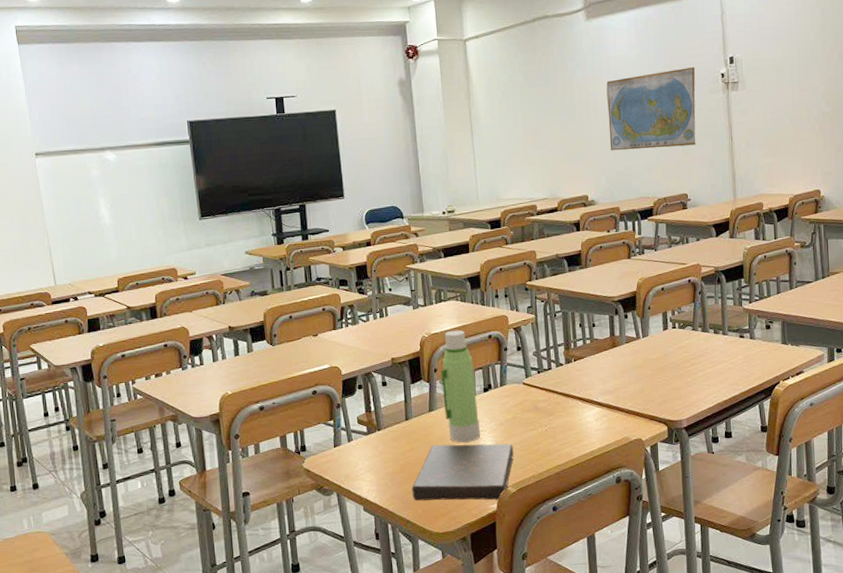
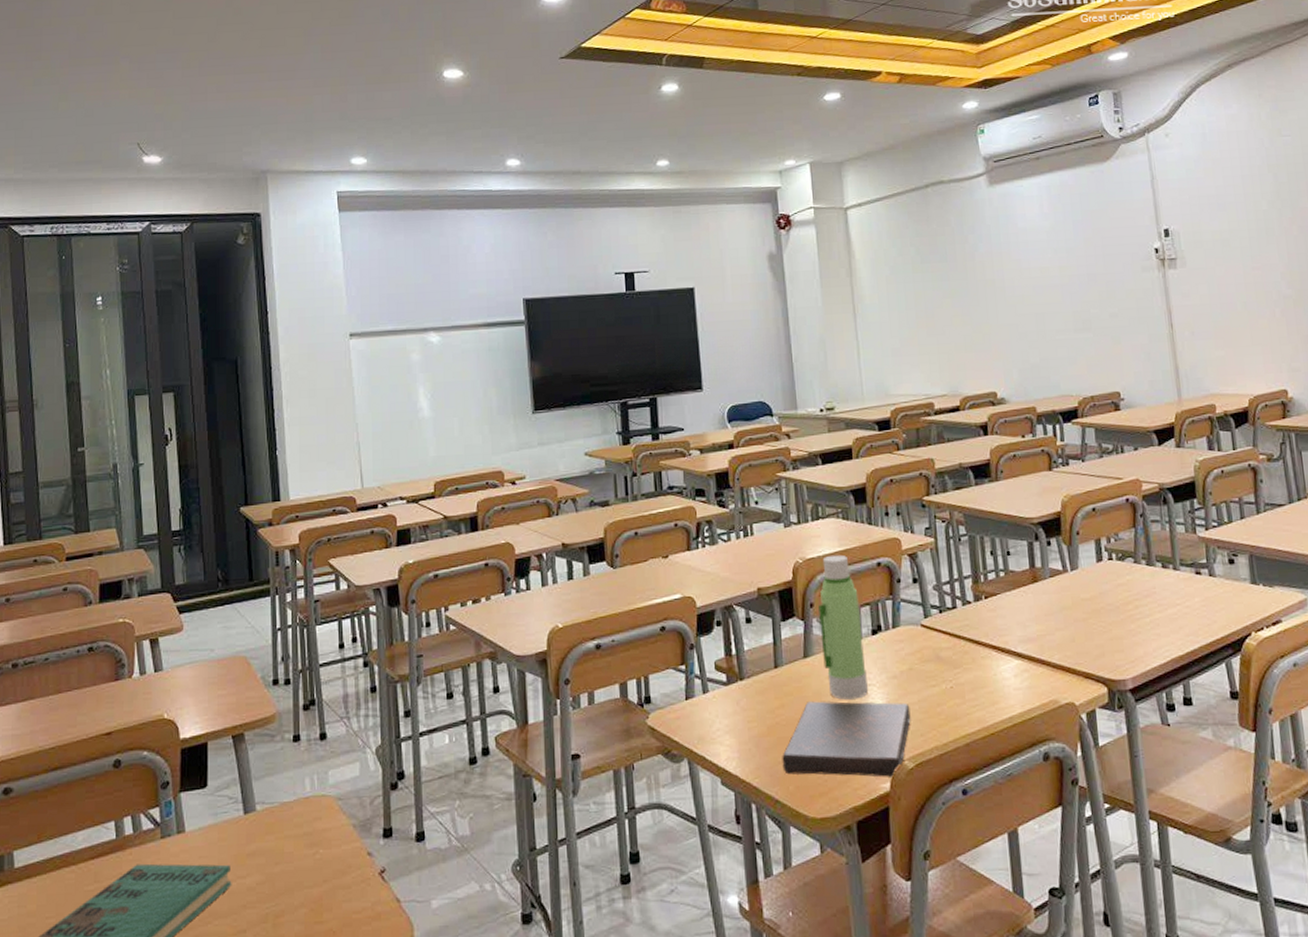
world map: present [606,66,696,151] -> none [1015,240,1128,339]

